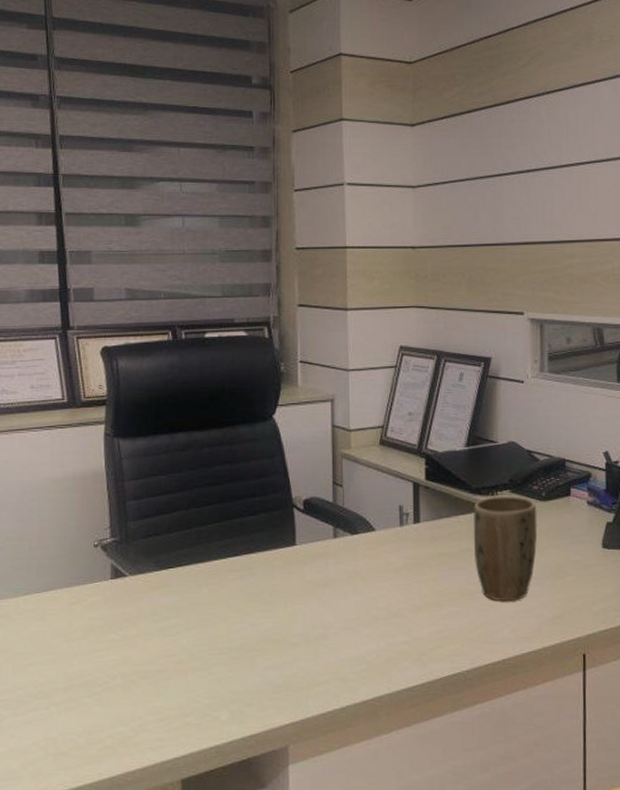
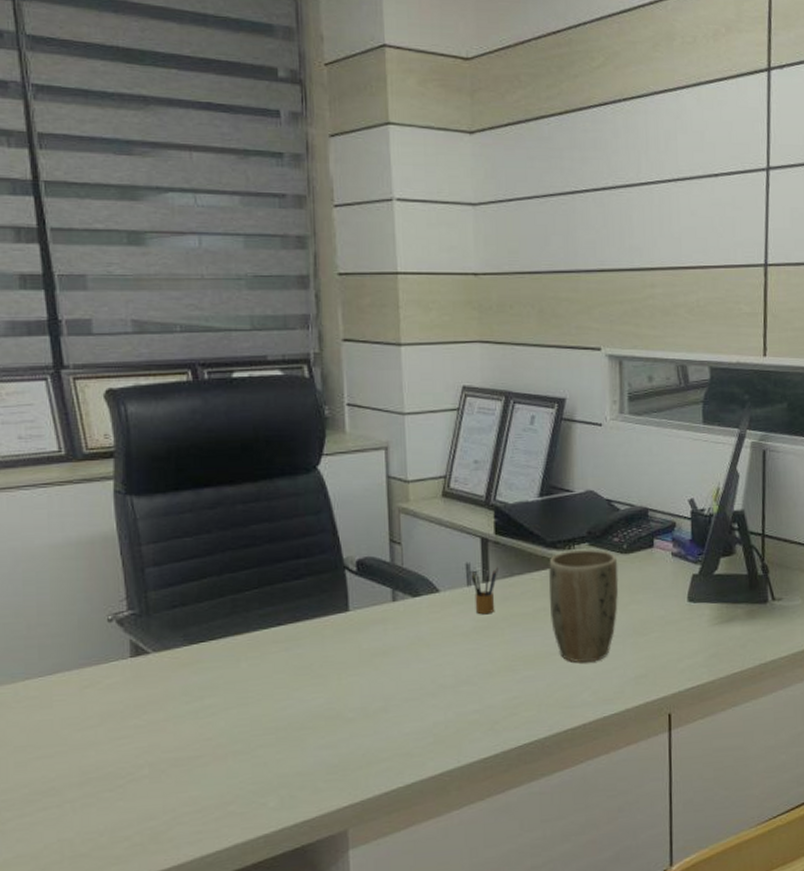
pencil box: none [404,510,429,553] -> present [471,567,500,615]

